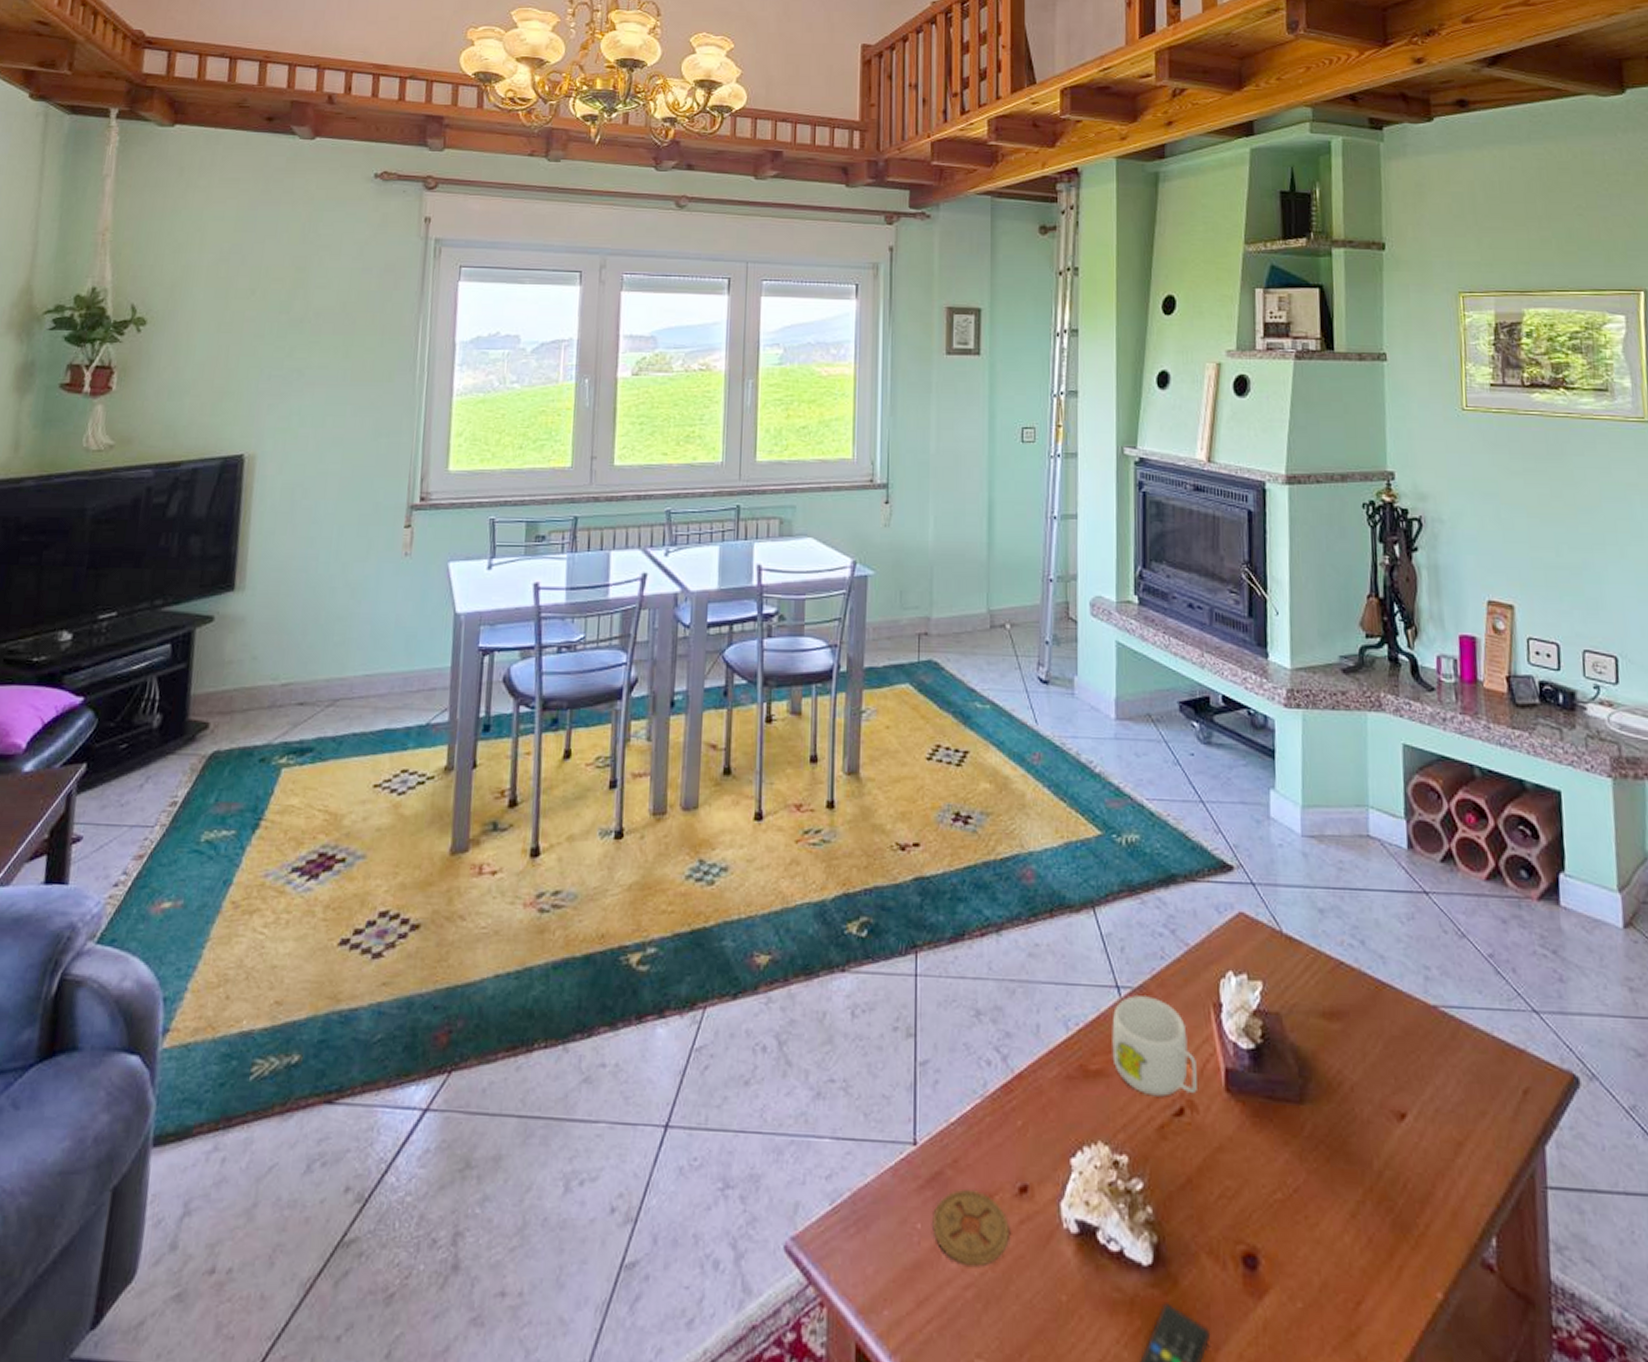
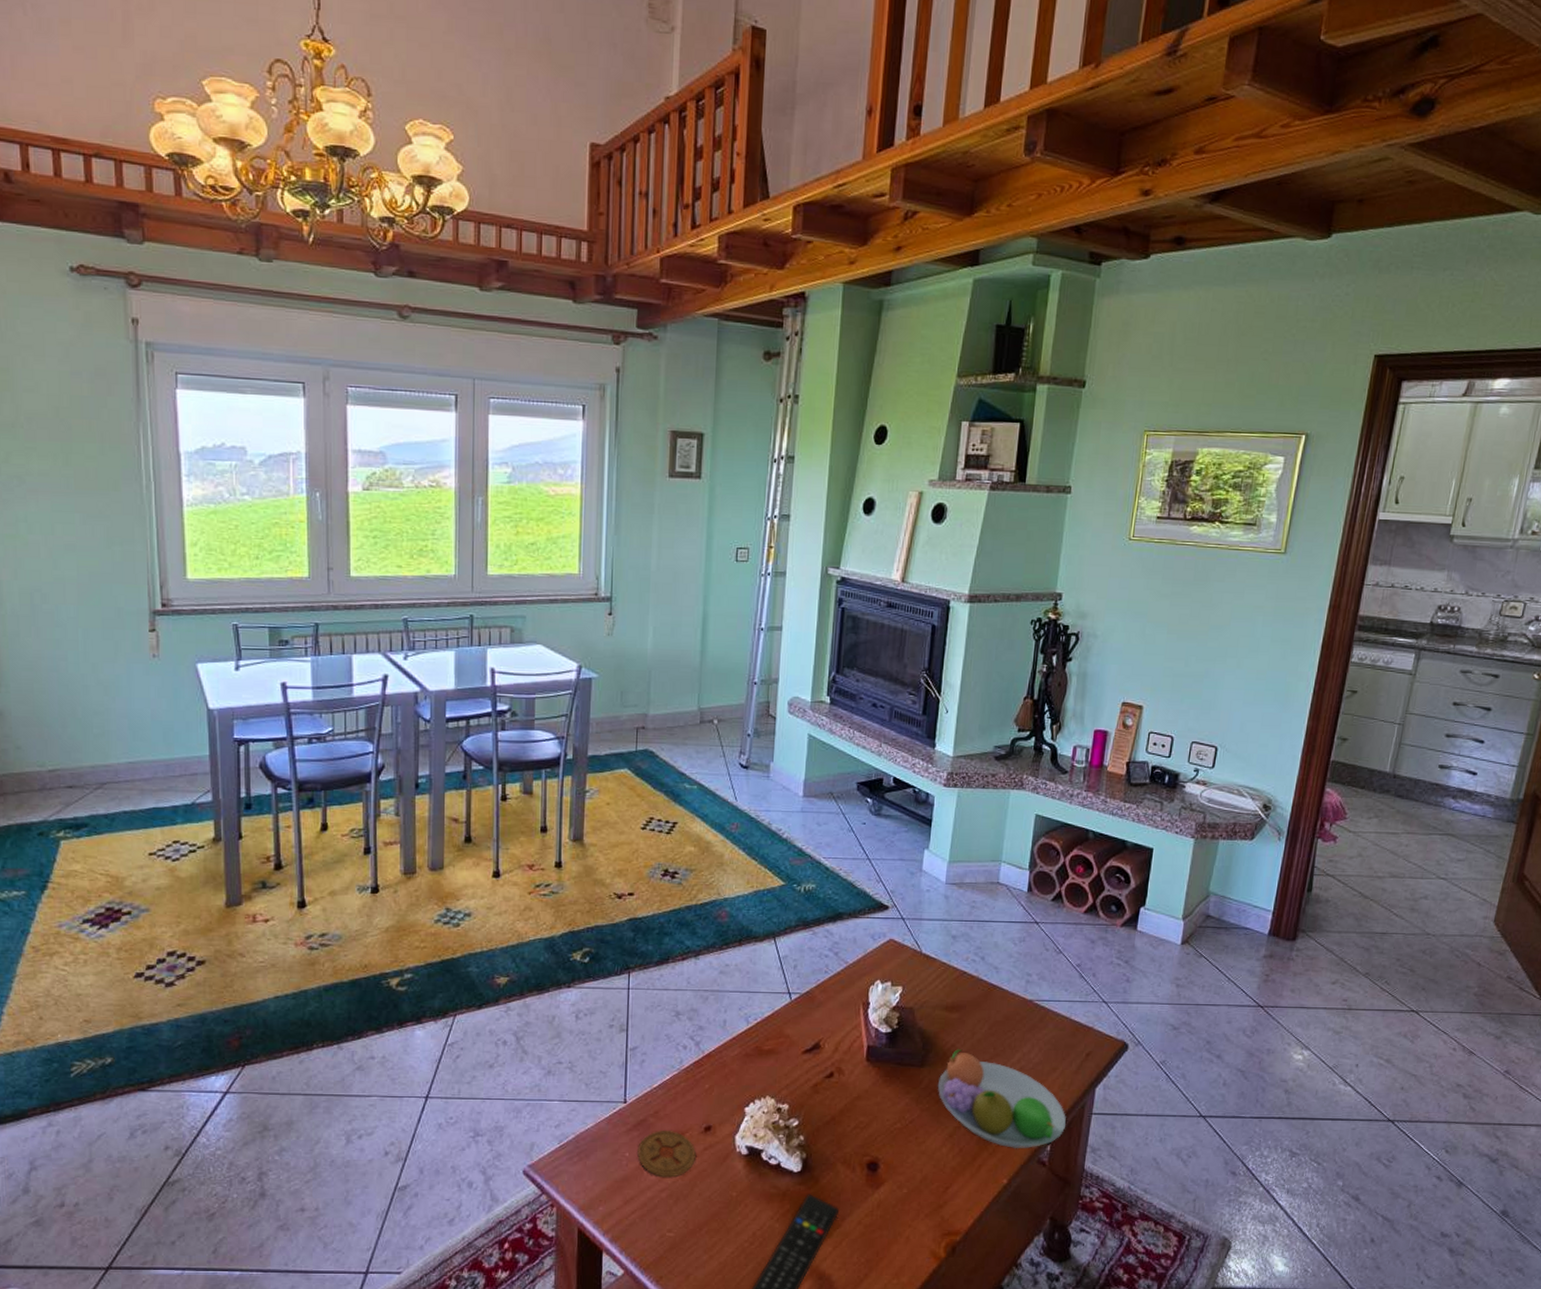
mug: present [1112,995,1197,1097] -> none [781,999,846,1066]
fruit bowl: none [1325,1077,1512,1241] -> present [937,1049,1066,1148]

